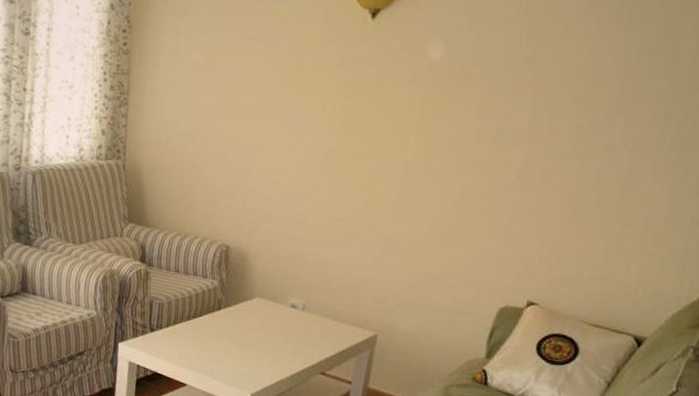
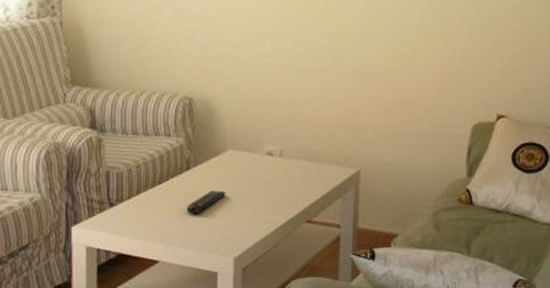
remote control: none [214,331,250,350] -> present [186,190,226,215]

